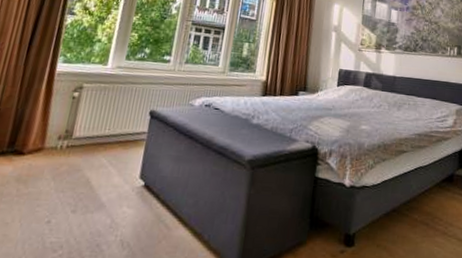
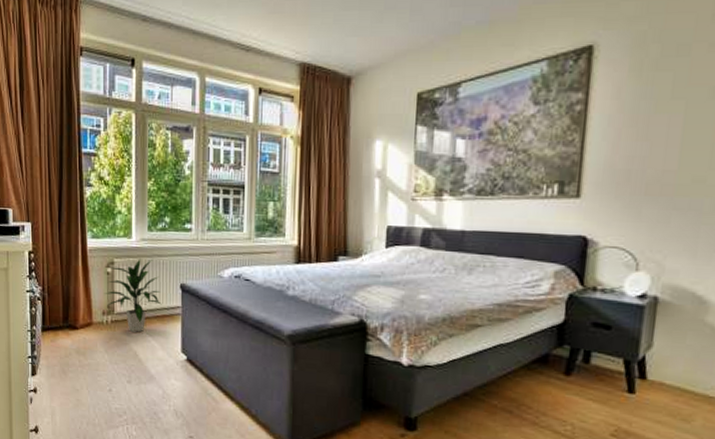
indoor plant: none [65,85,129,159] -> present [105,258,162,333]

